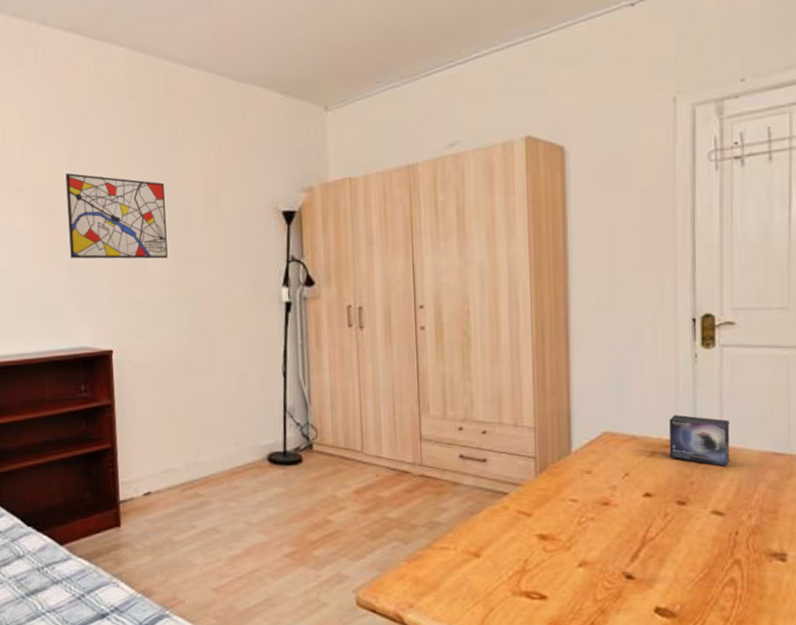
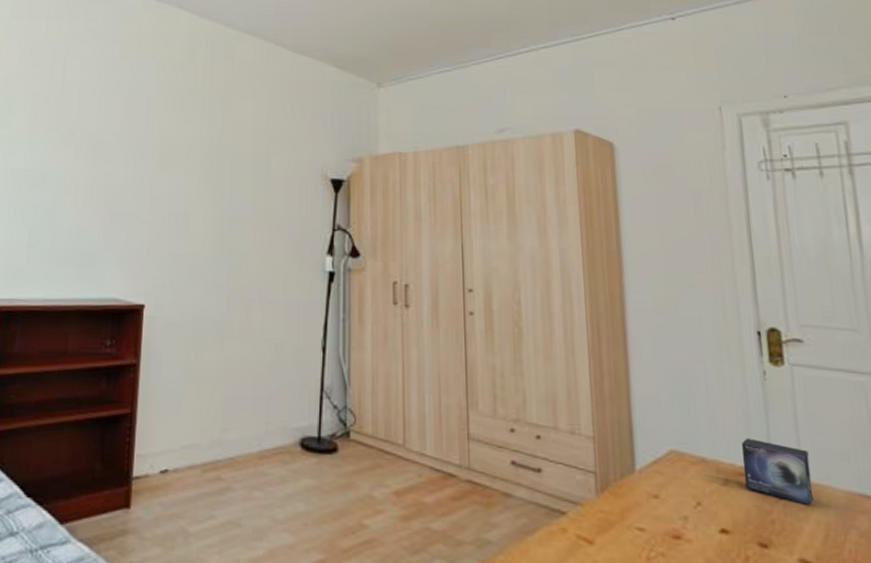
wall art: present [65,173,168,259] -> none [113,121,215,215]

